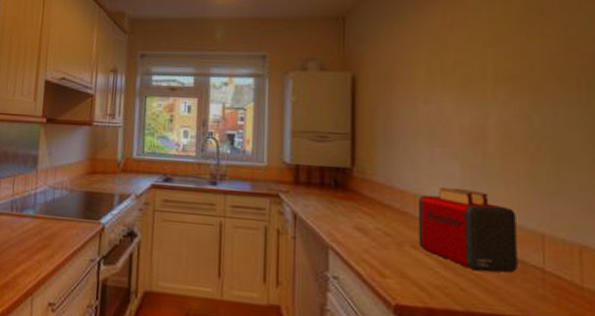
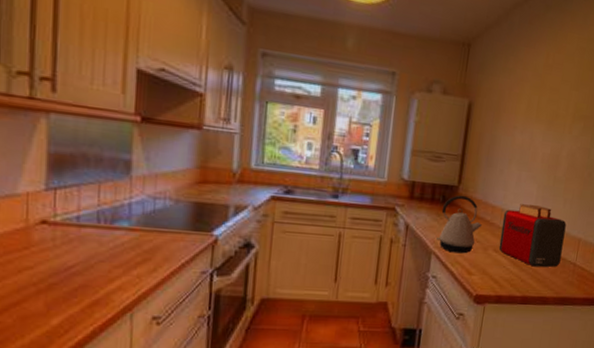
kettle: none [333,178,391,250] -> present [436,194,483,254]

